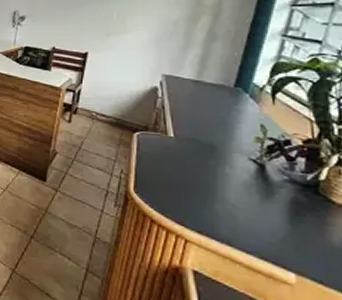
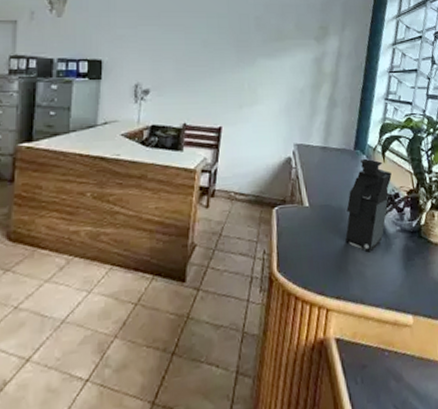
coffee maker: none [214,97,283,196] -> present [345,158,392,253]

